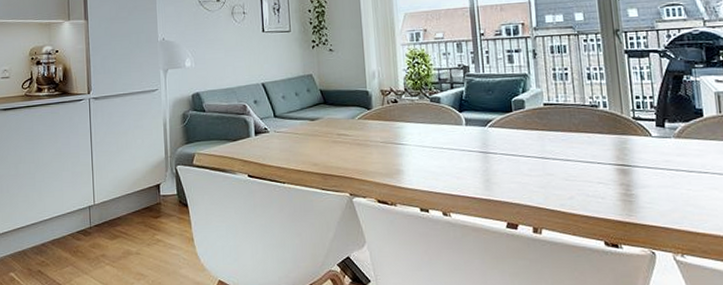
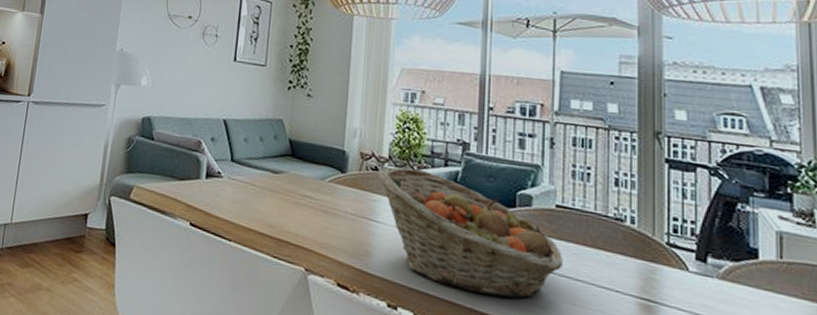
fruit basket: none [398,95,555,186] -> present [378,167,563,299]

